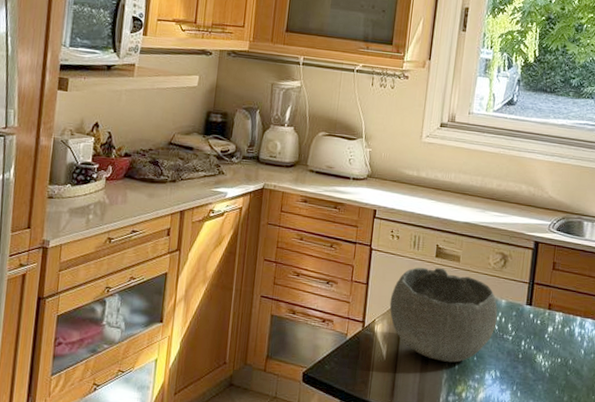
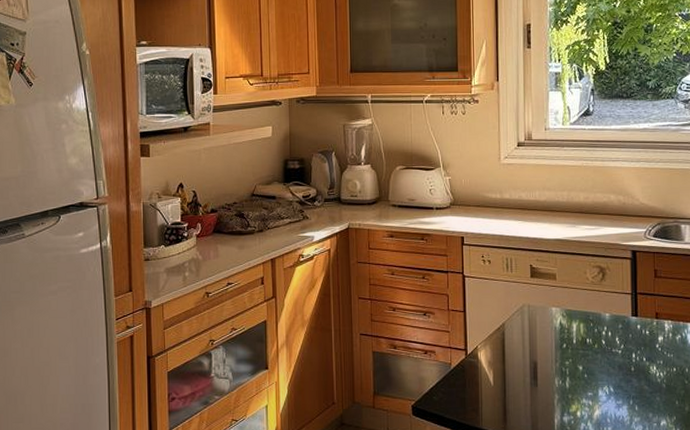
bowl: present [389,267,498,363] -> none [490,288,603,382]

